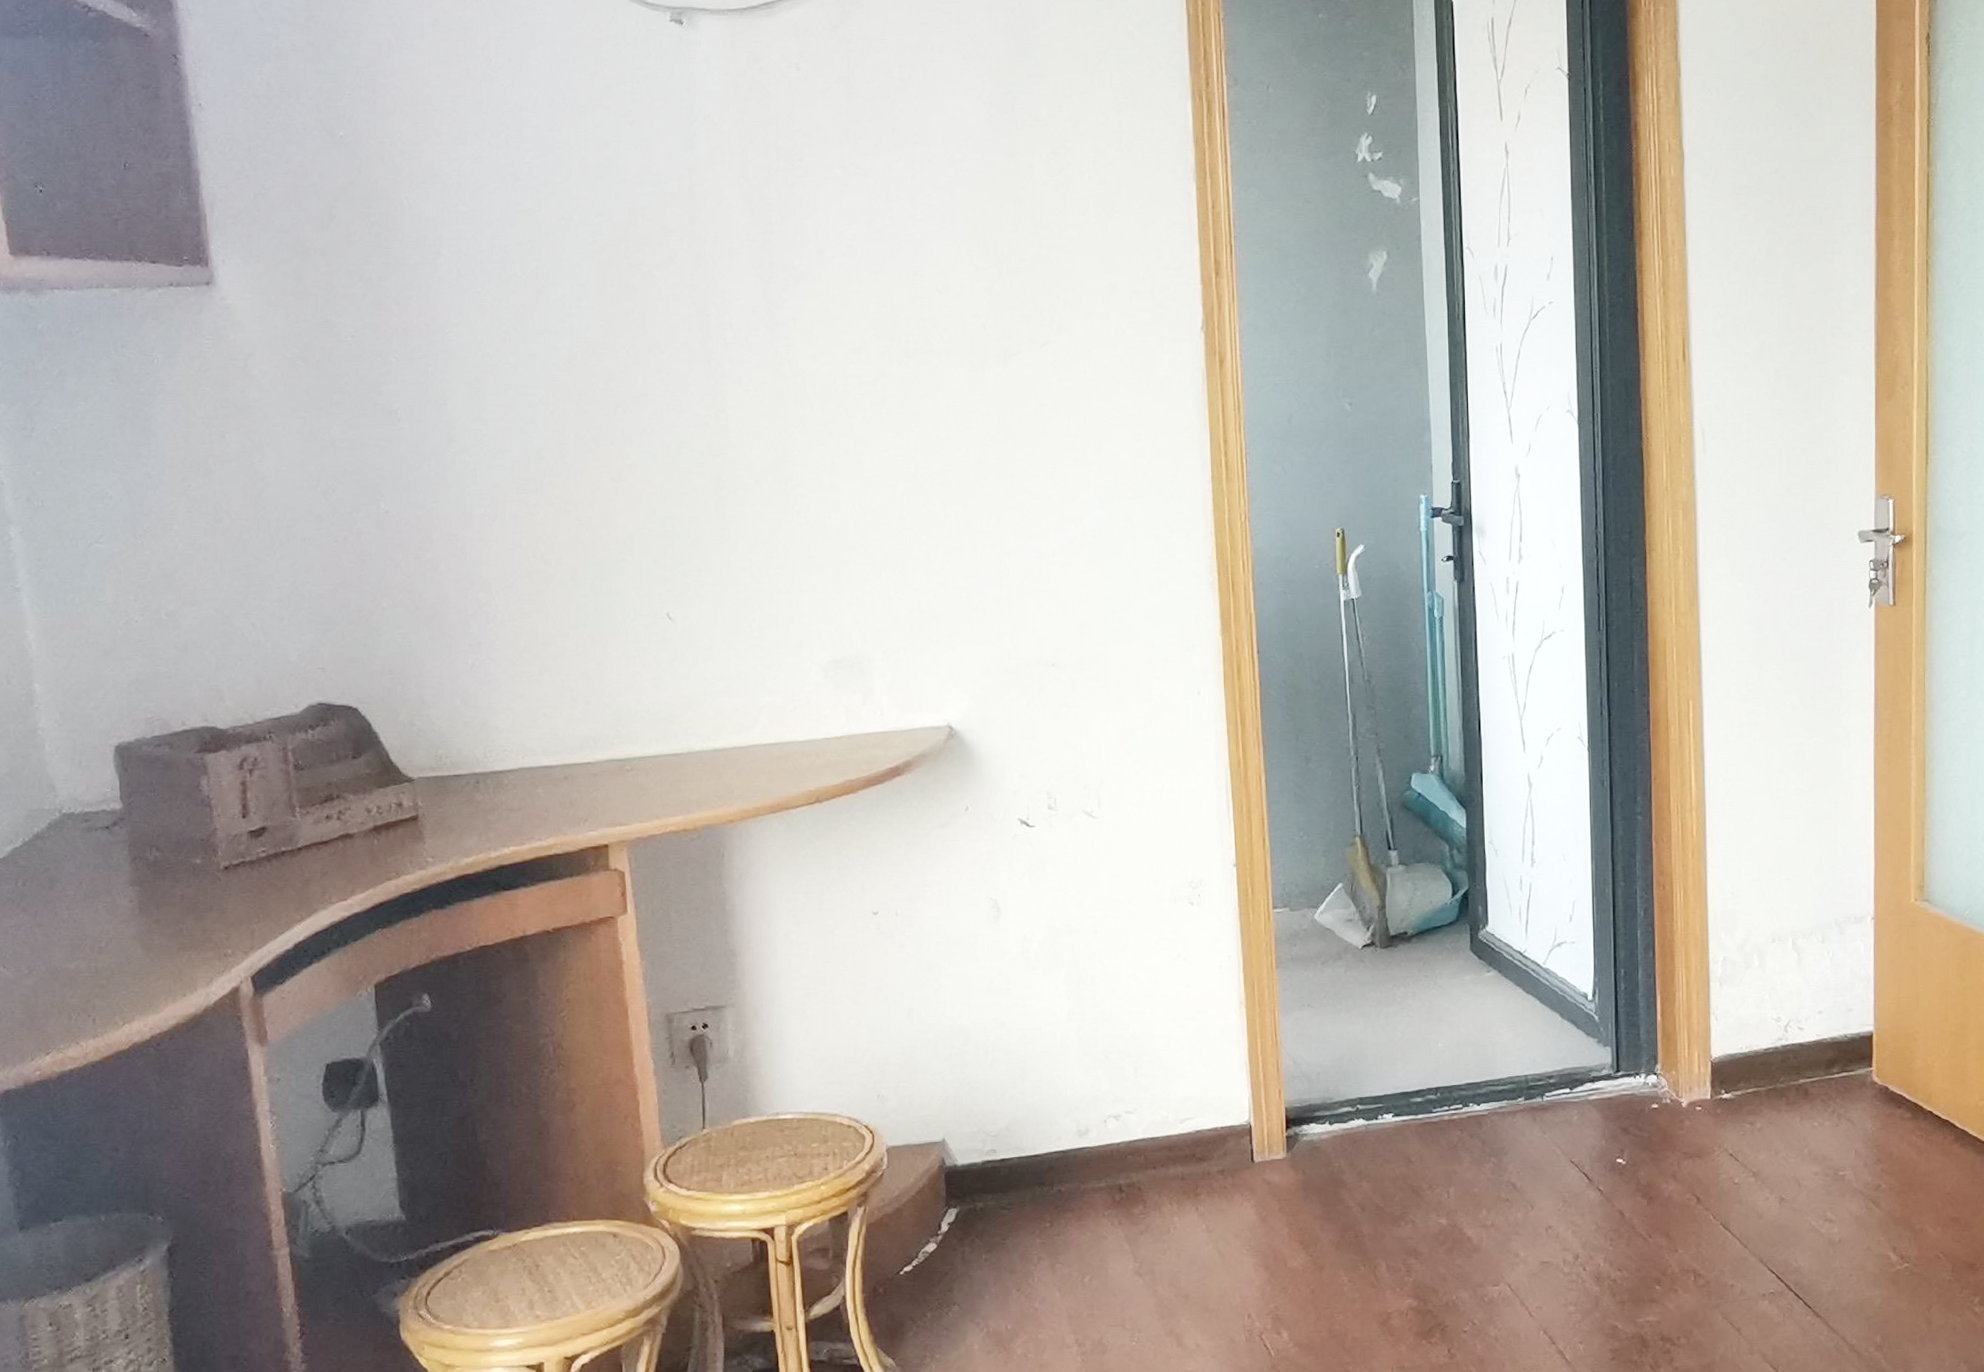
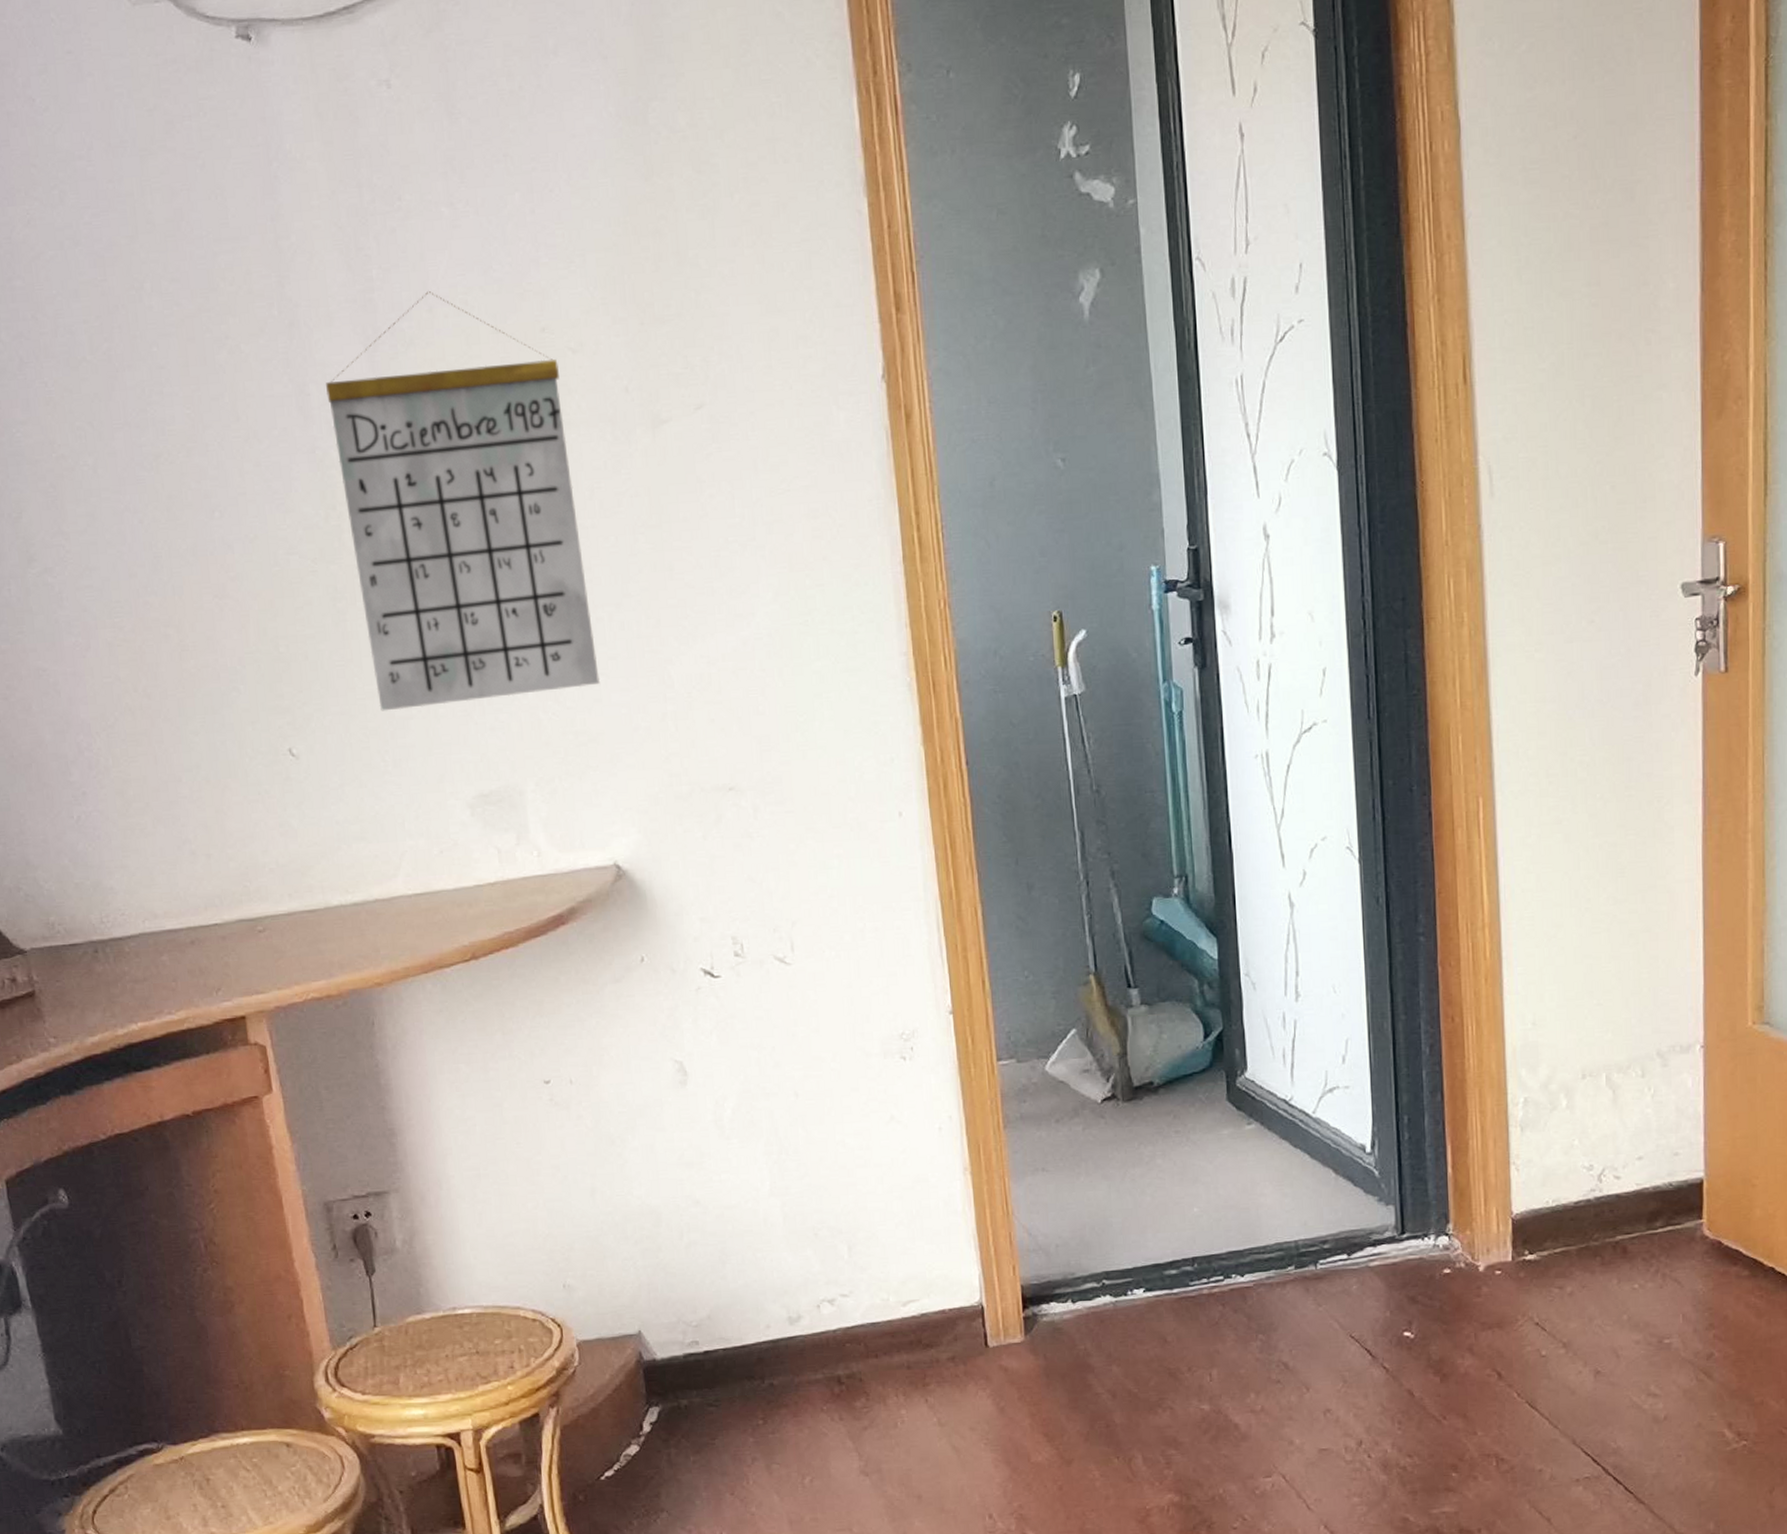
calendar: none [725,236,946,585] -> present [326,291,601,712]

